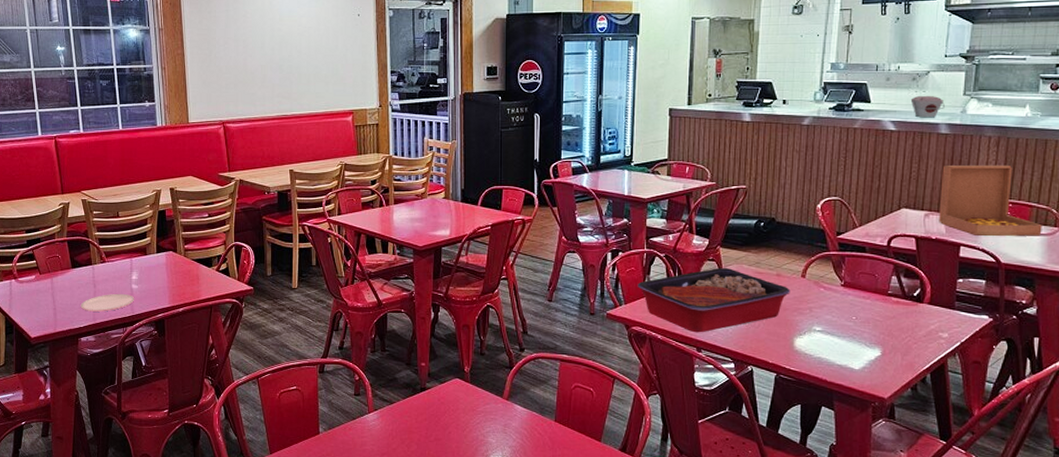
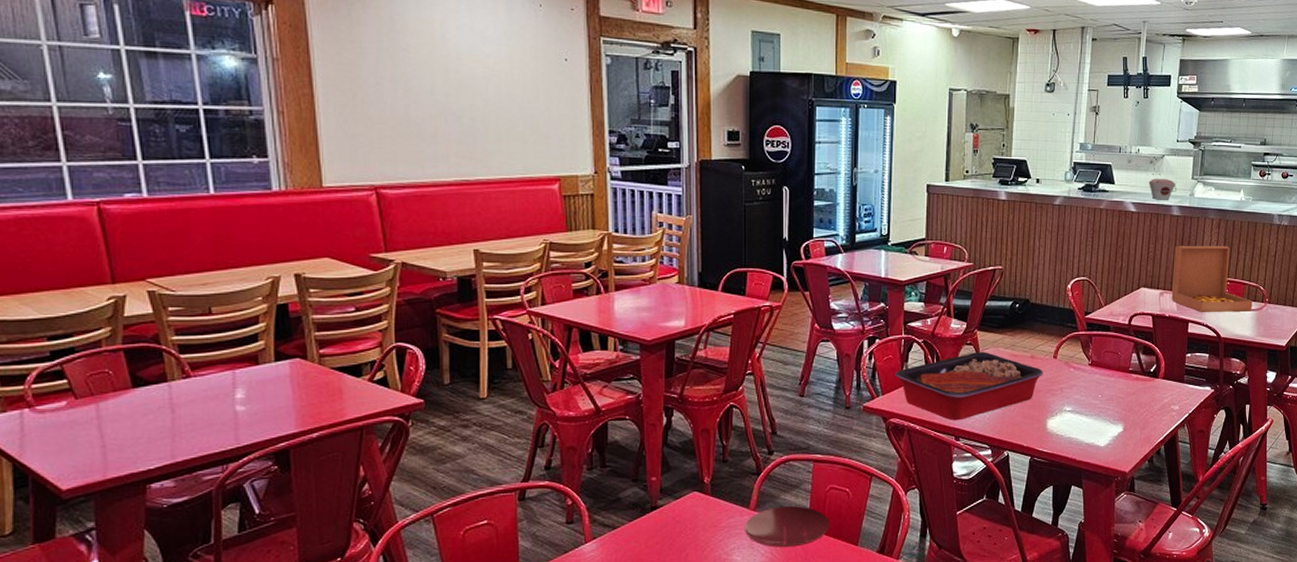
plate: present [80,293,135,312] -> none [149,418,241,447]
plate: none [498,399,575,437] -> present [744,506,830,548]

